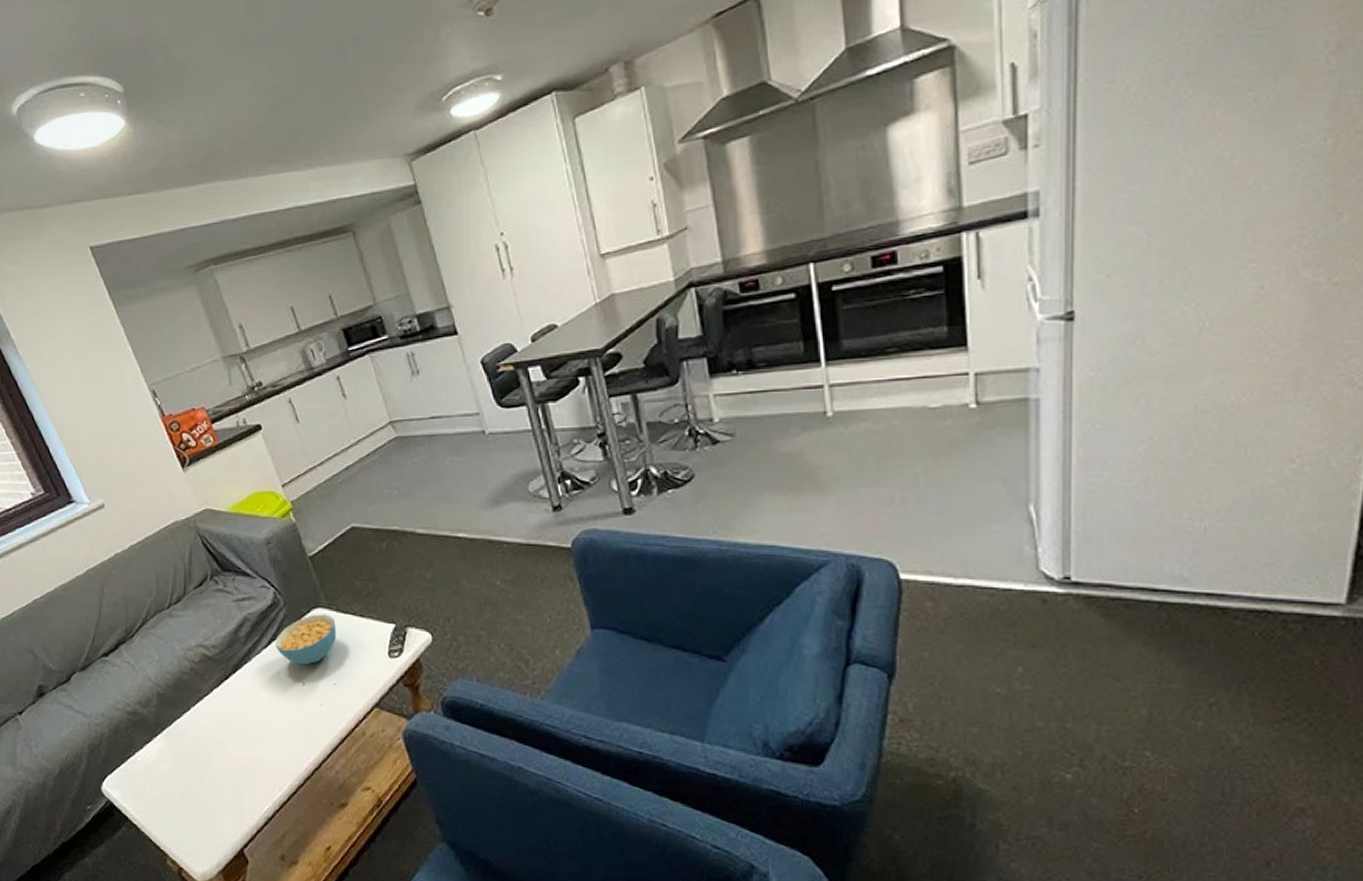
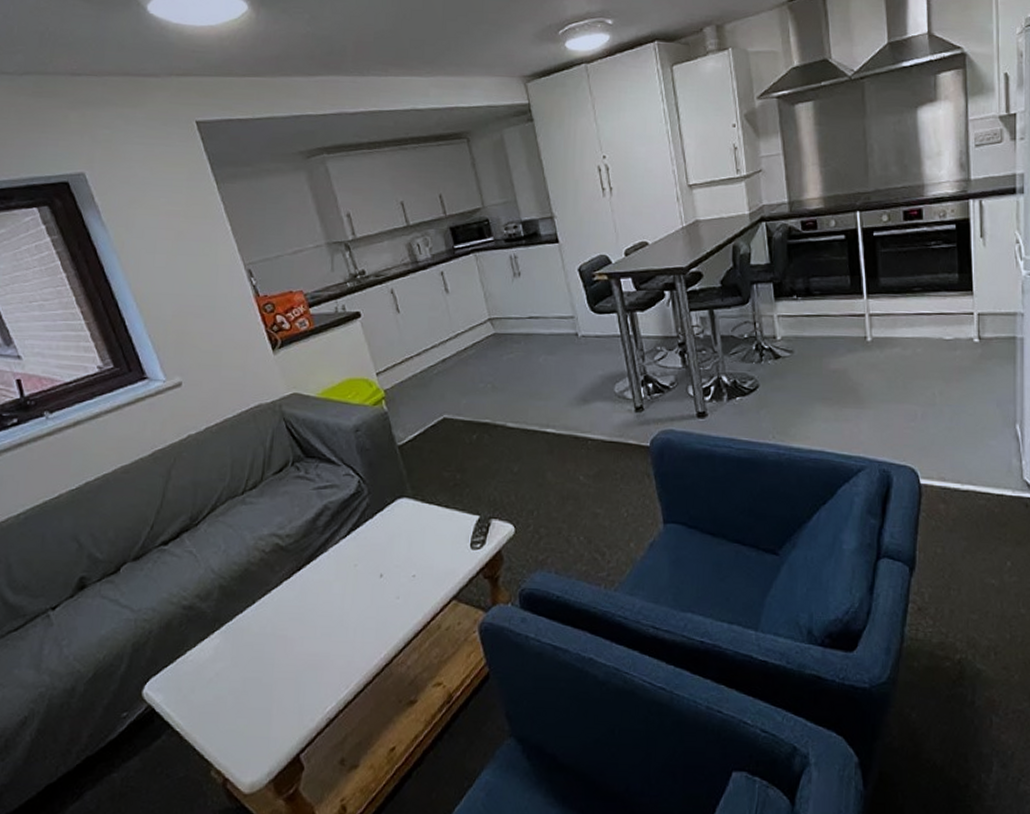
cereal bowl: present [275,614,336,665] -> none [355,504,420,556]

